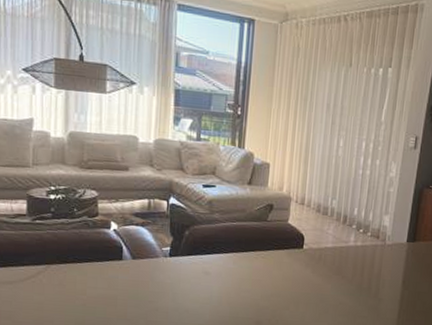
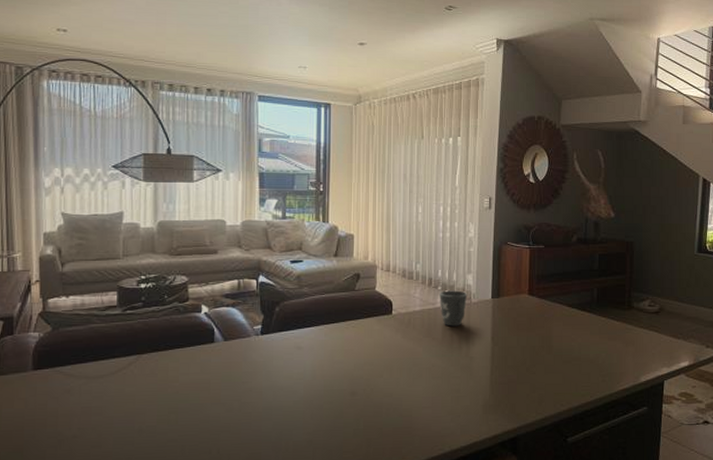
mug: none [352,229,383,267] -> present [439,290,468,327]

